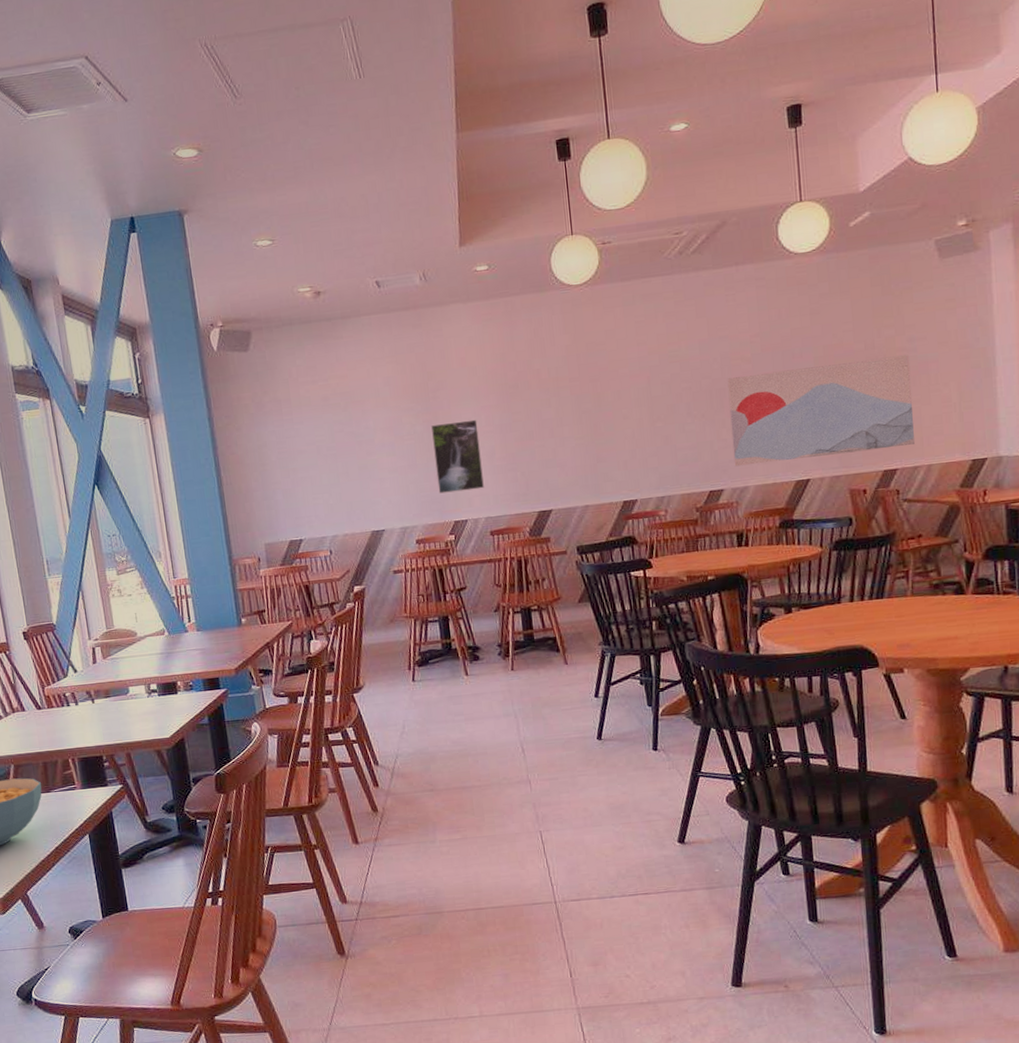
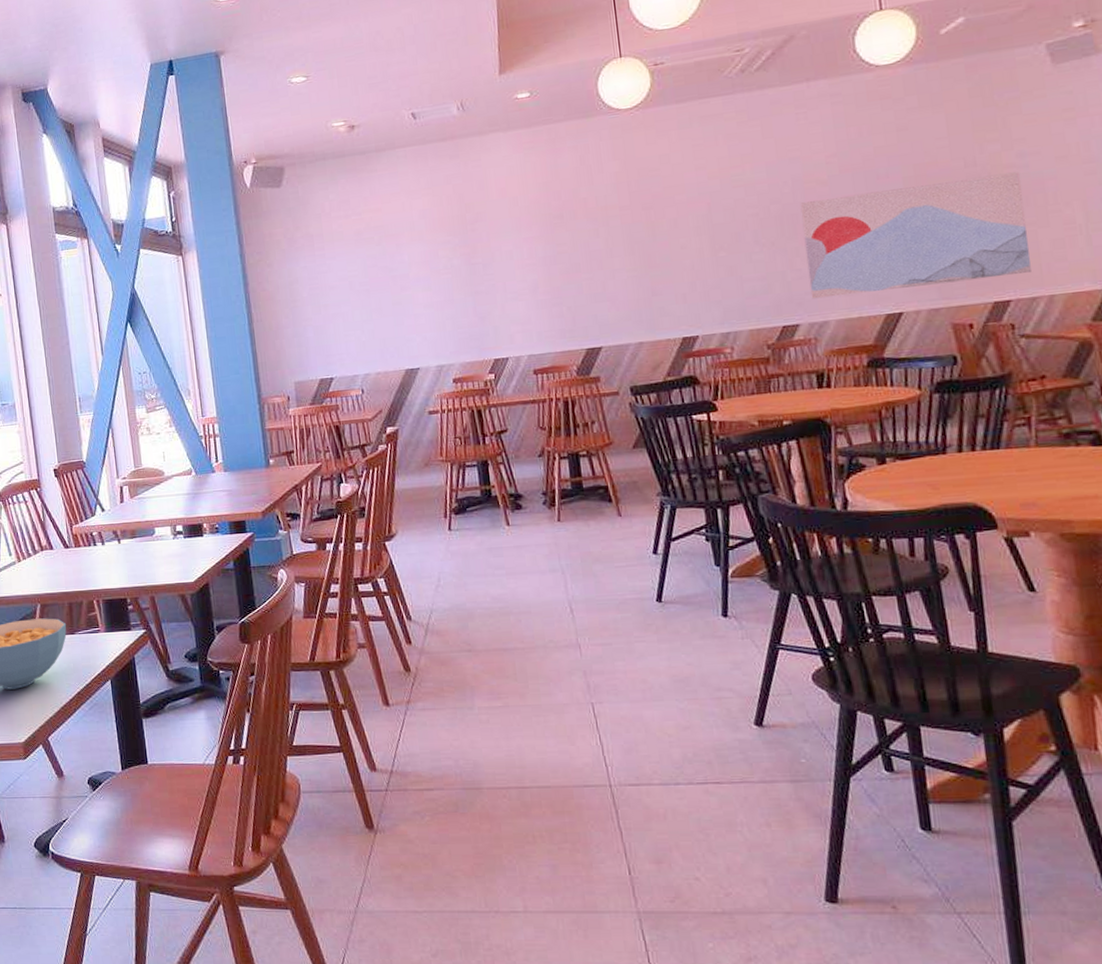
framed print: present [430,419,484,494] -> none [468,251,527,330]

